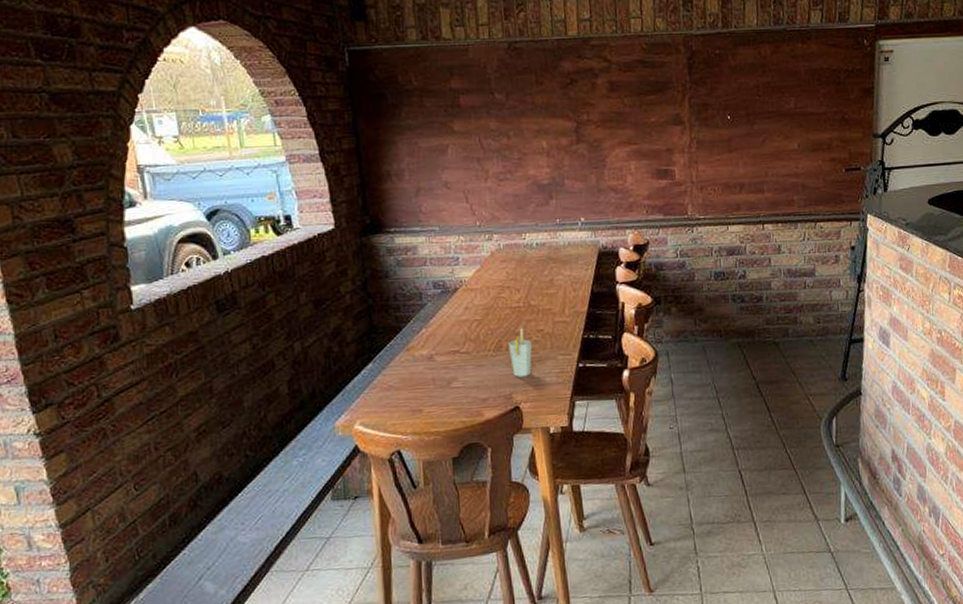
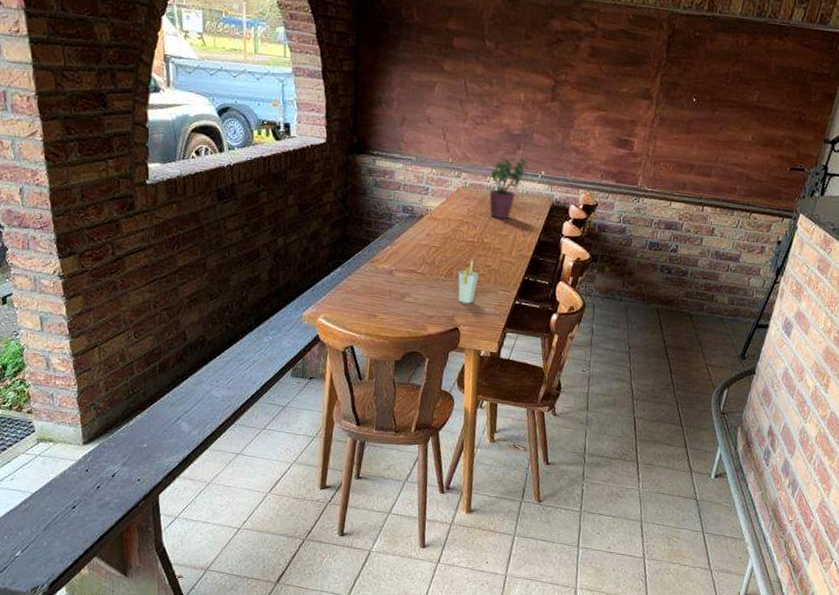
potted plant: none [524,207,565,277] -> present [489,157,528,219]

